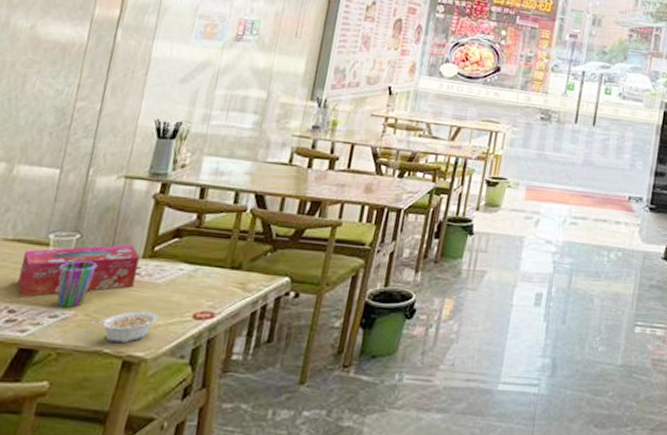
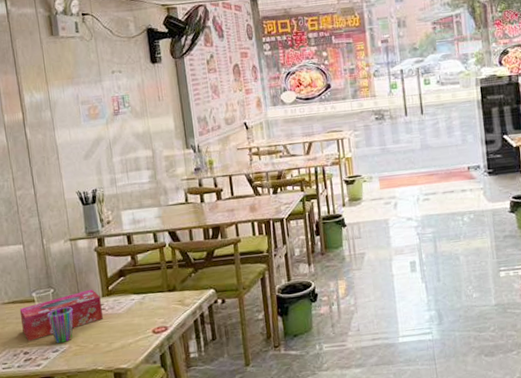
legume: present [90,310,159,344] -> none [82,334,128,362]

